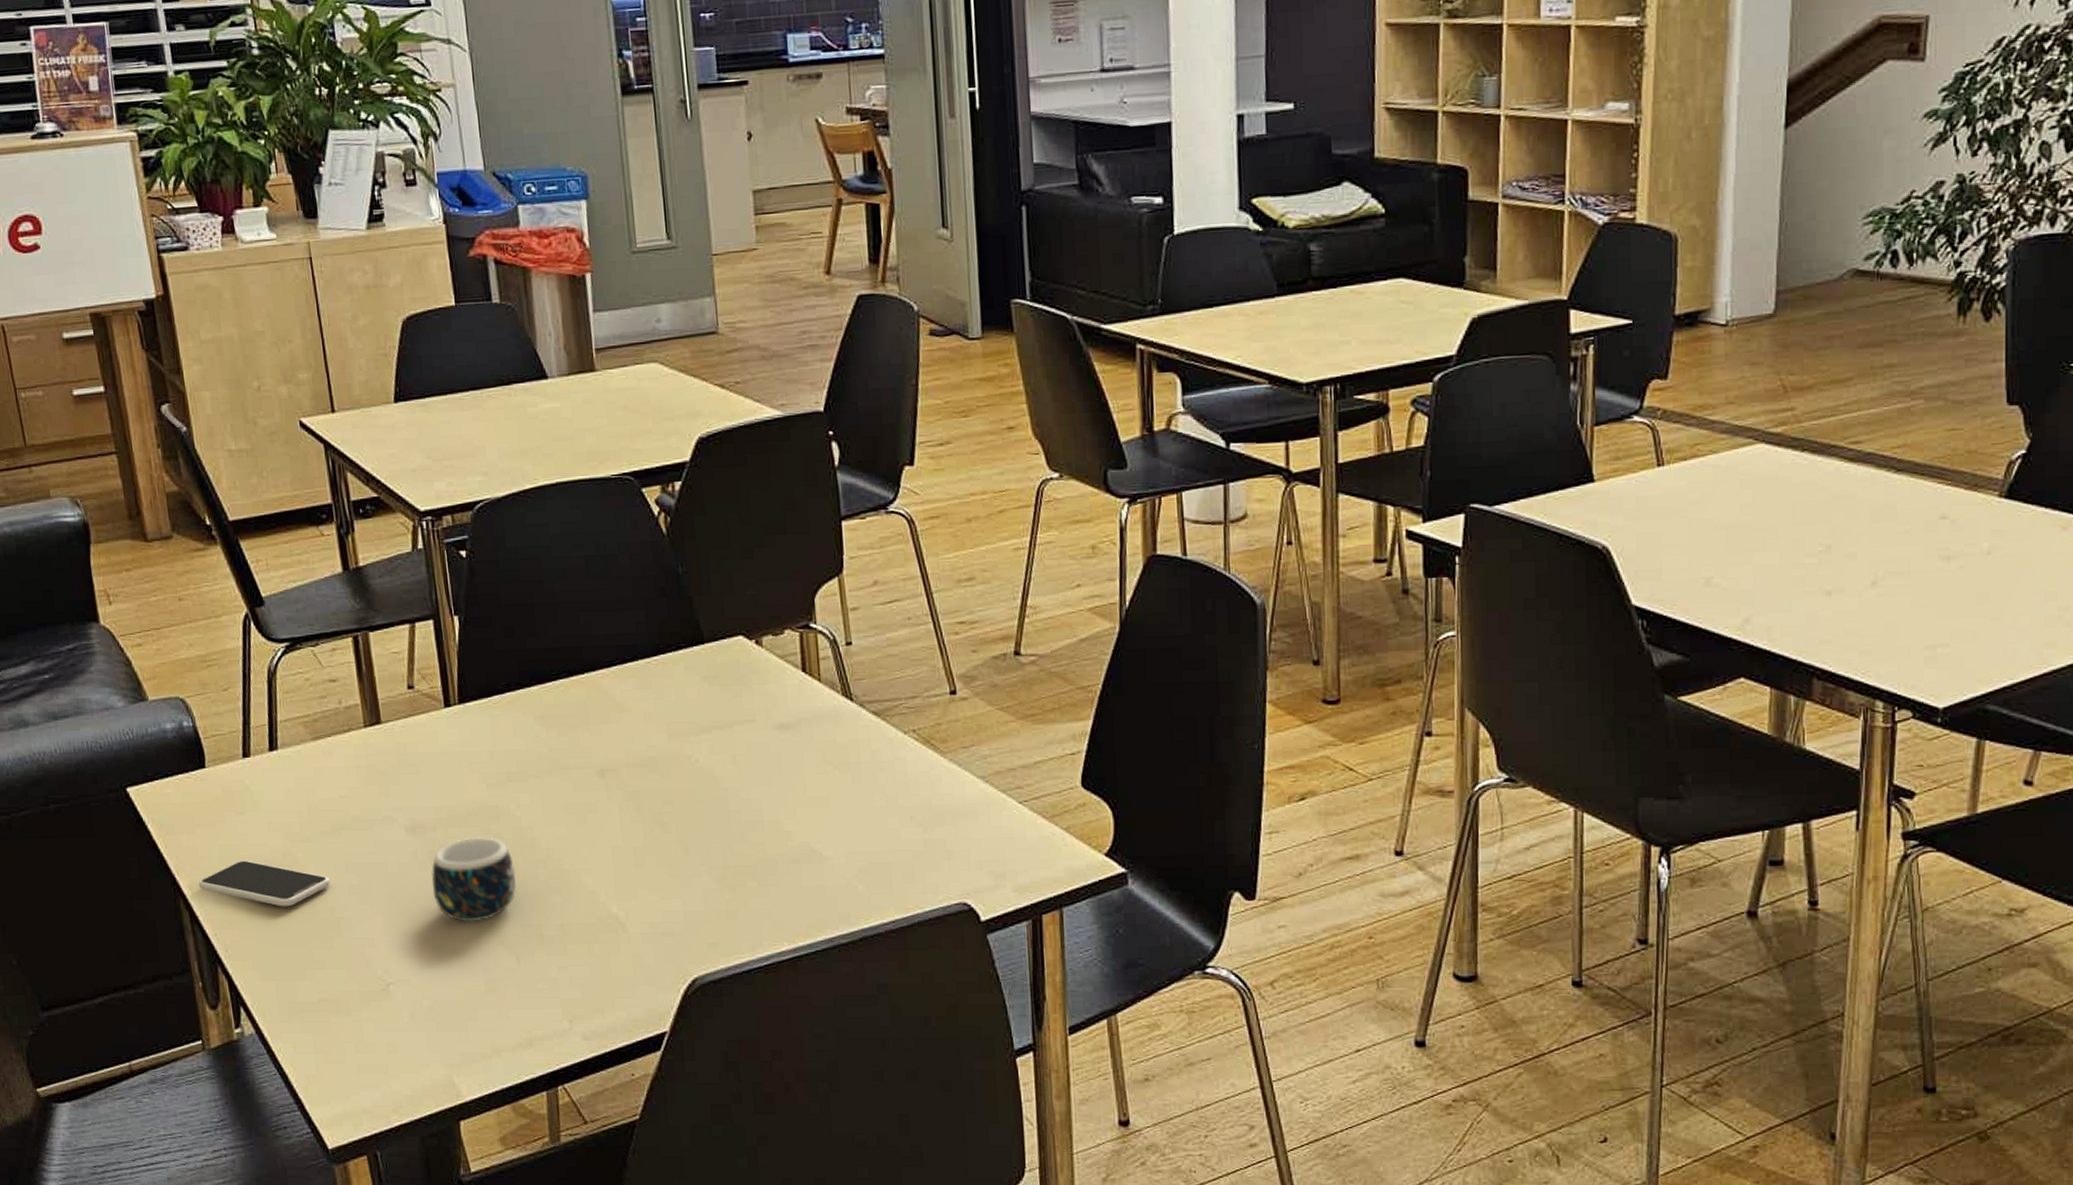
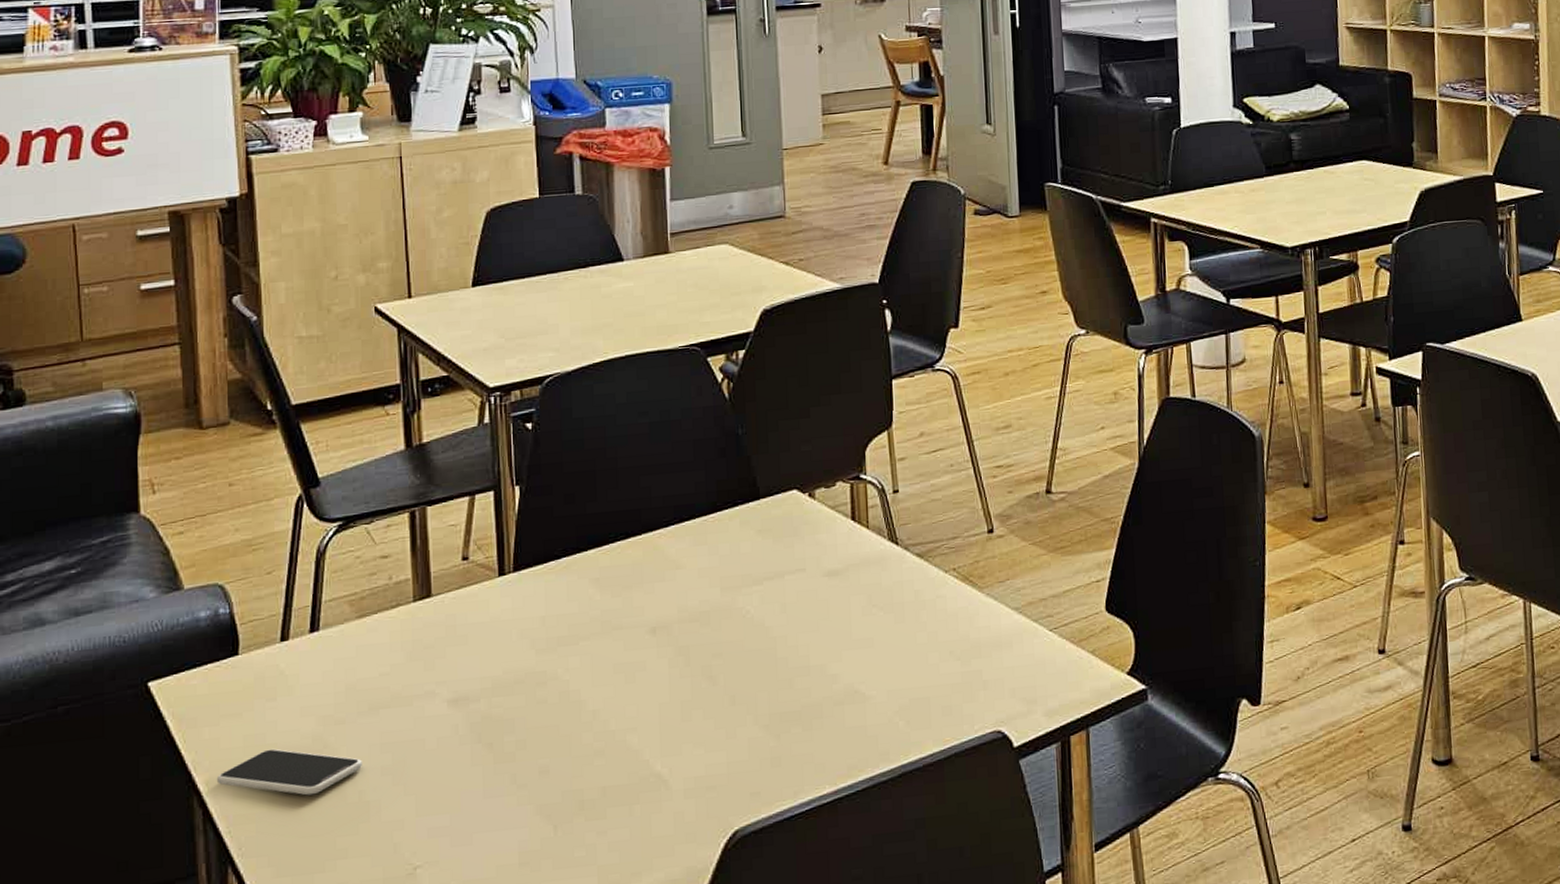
mug: present [432,837,516,922] -> none [472,704,560,794]

